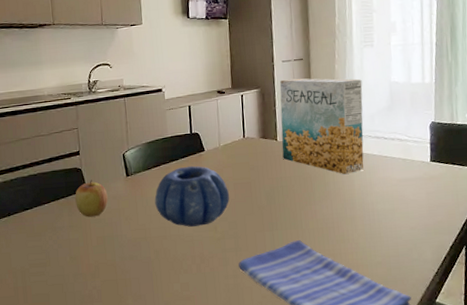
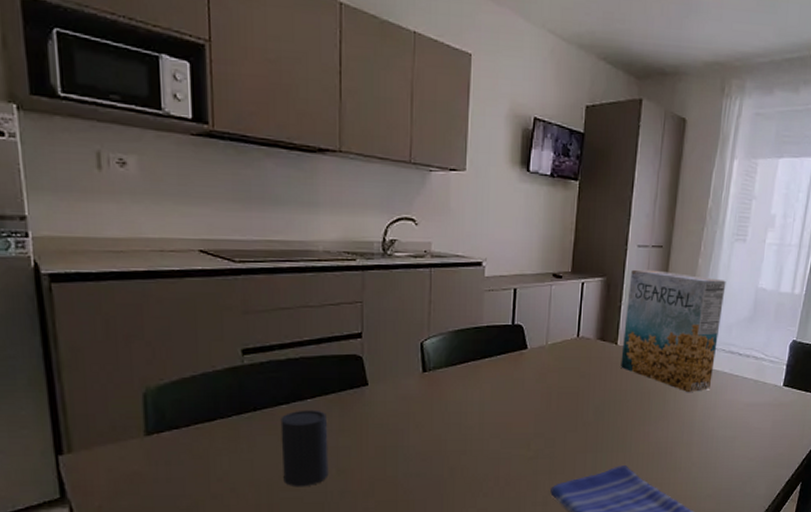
cup: none [27,212,65,273] -> present [280,410,329,487]
apple: present [75,180,108,217] -> none [350,372,395,421]
decorative bowl: present [154,165,229,227] -> none [456,366,550,441]

